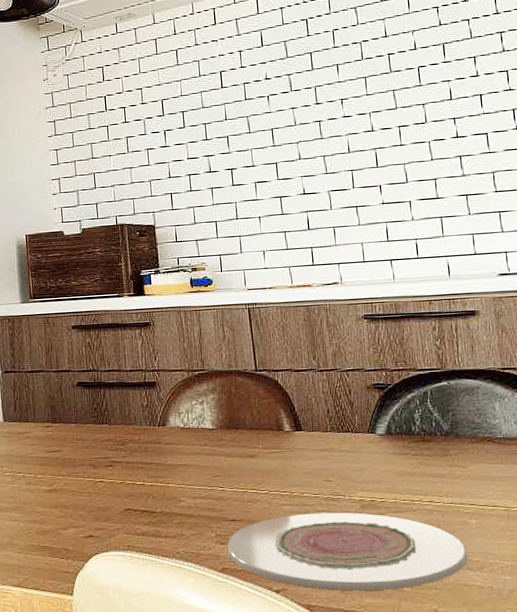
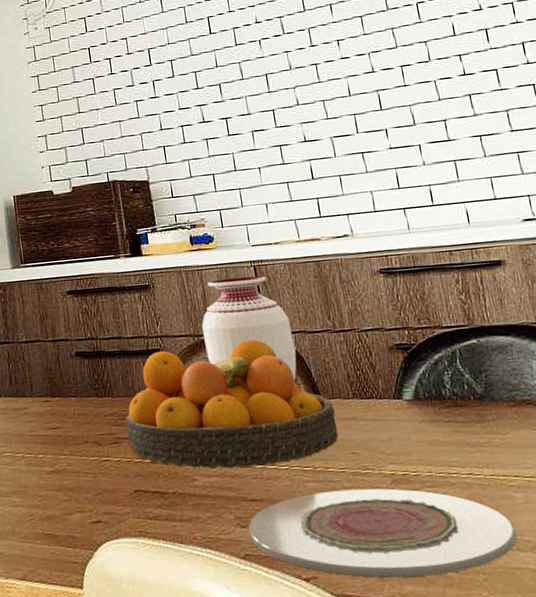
fruit bowl: none [121,375,315,491] -> present [125,339,339,468]
vase: none [197,317,282,415] -> present [202,276,297,381]

